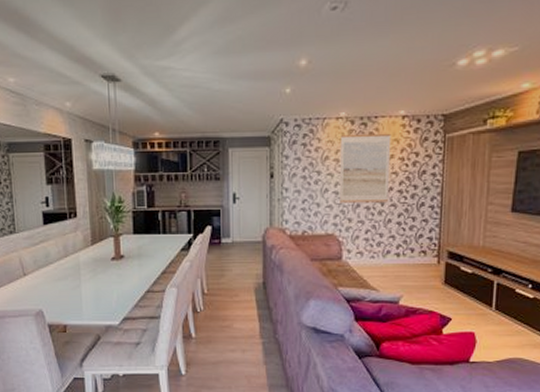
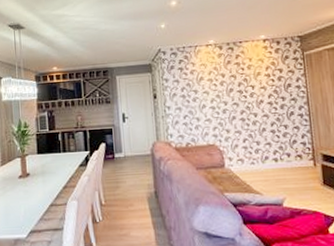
wall art: present [338,133,392,203] -> none [212,54,260,117]

